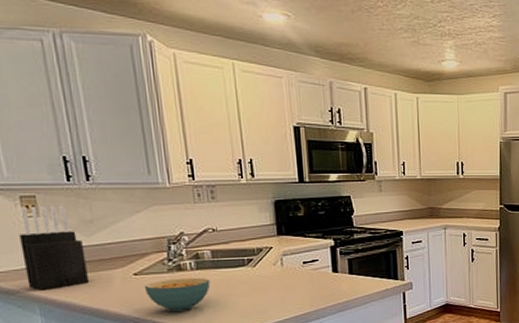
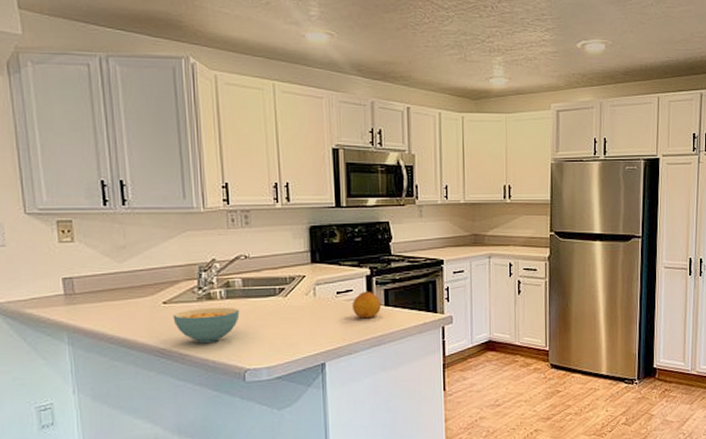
knife block: present [19,205,90,290] -> none [54,230,119,318]
fruit: none [317,260,345,286] -> present [351,291,381,319]

